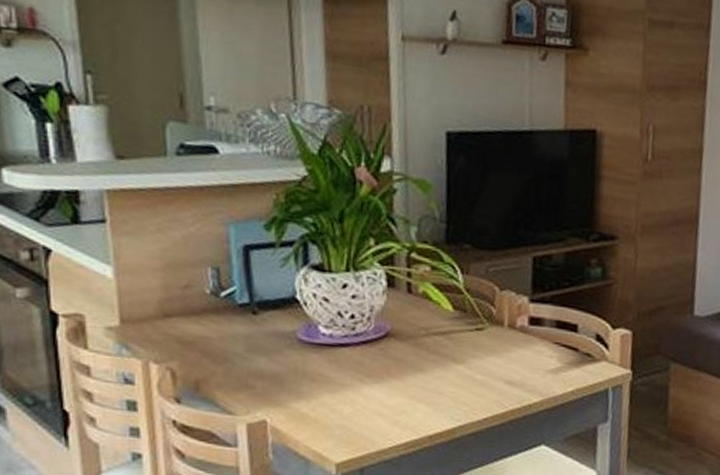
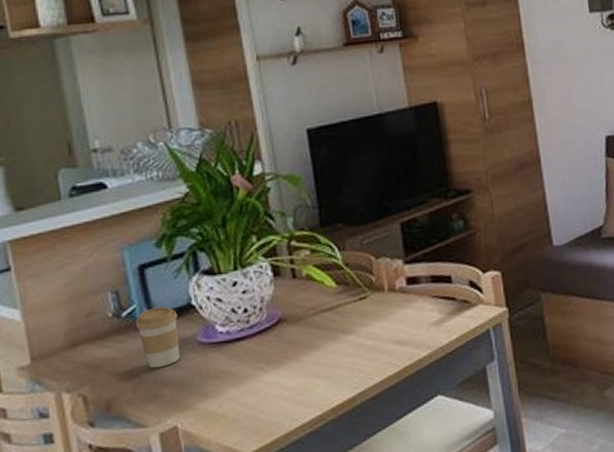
coffee cup: none [234,293,280,358] -> present [136,306,180,368]

